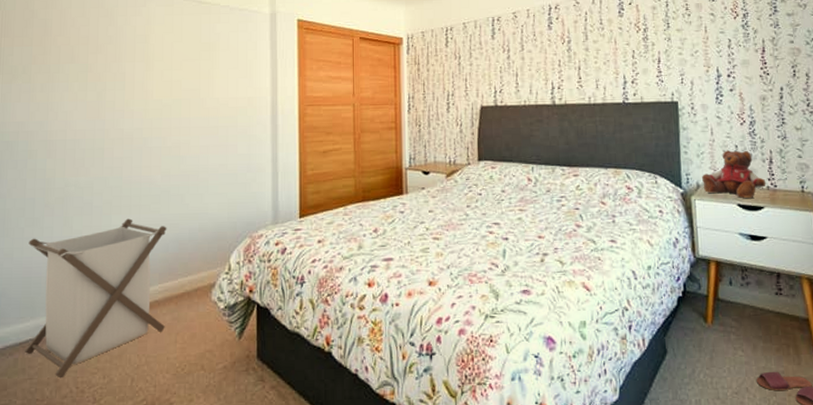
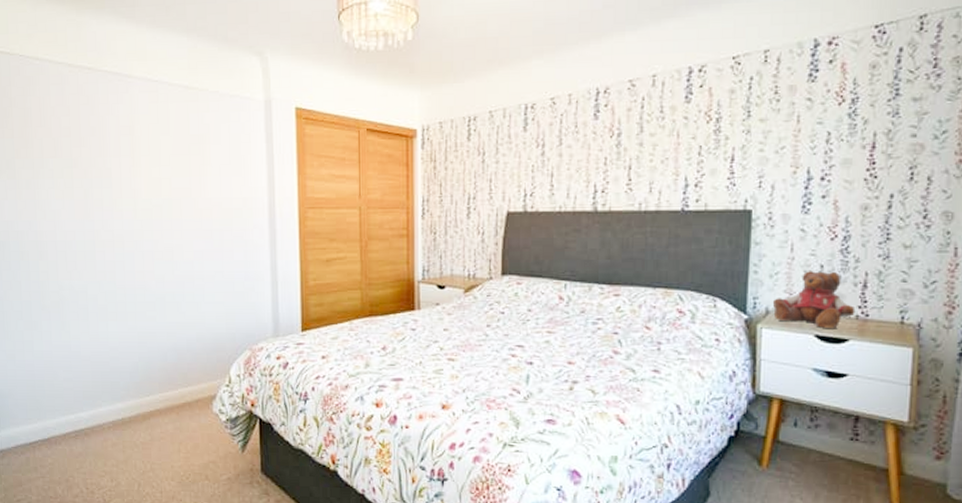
laundry basket: present [25,218,167,377] -> none [29,325,168,478]

